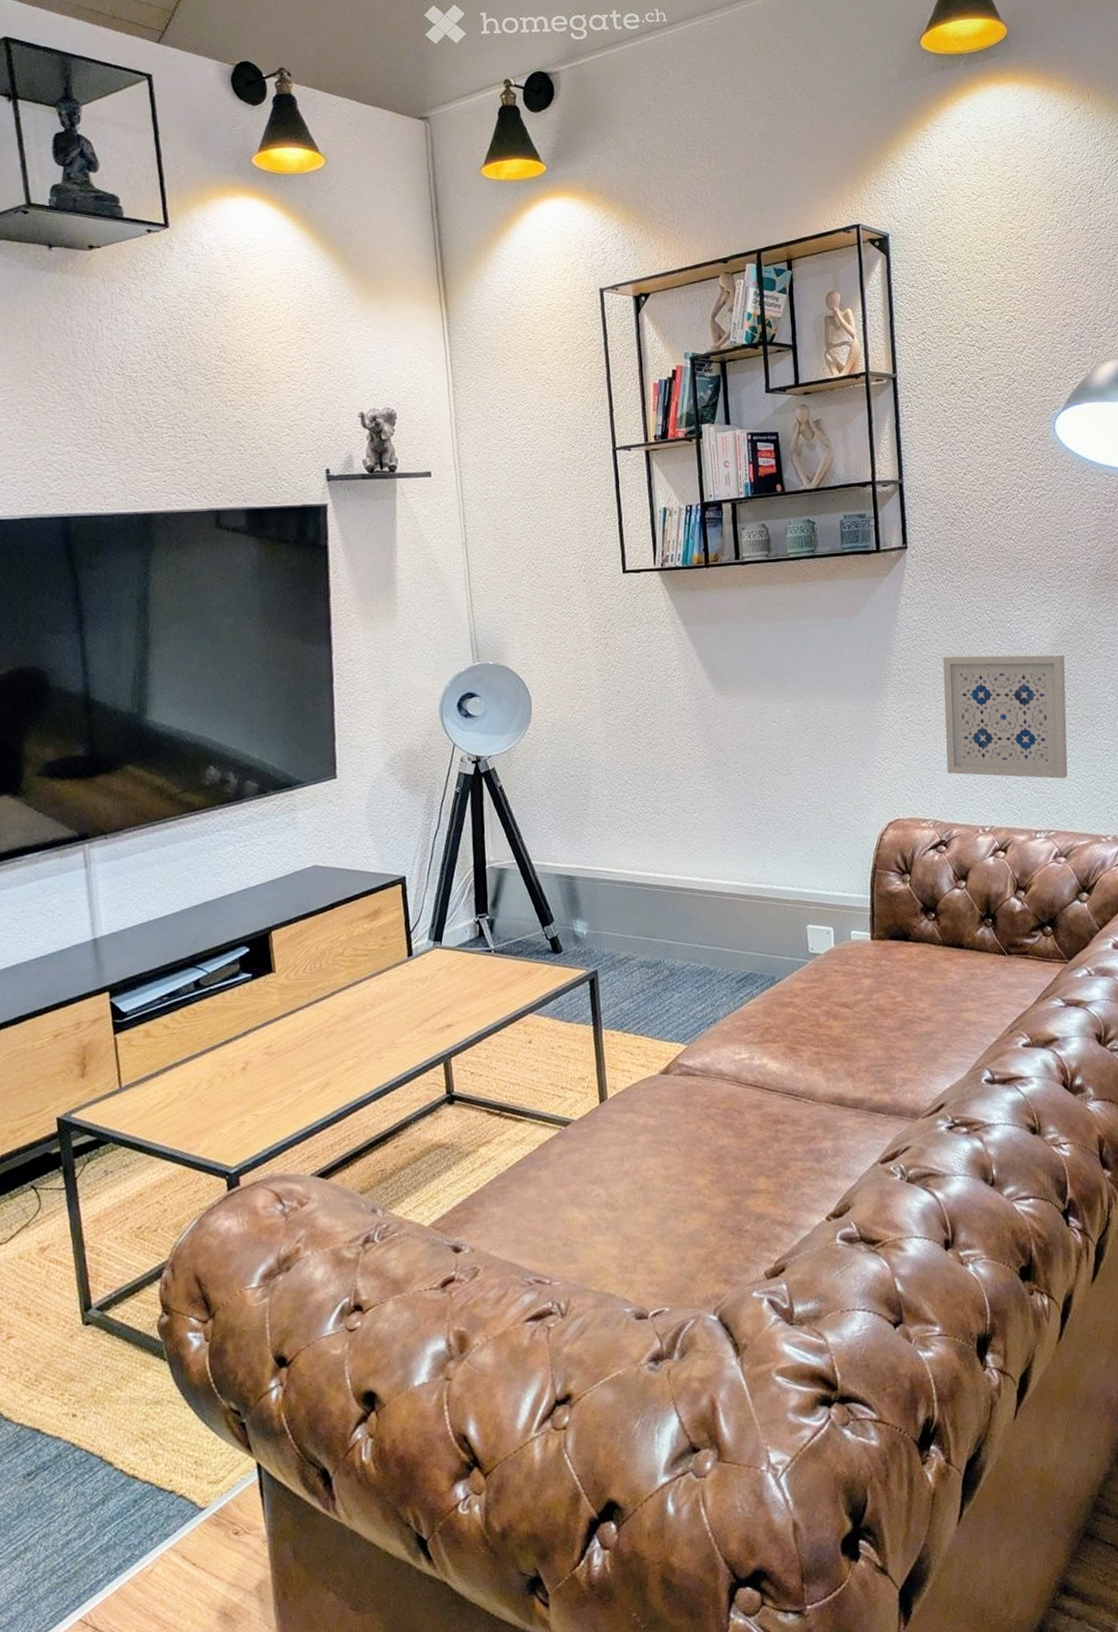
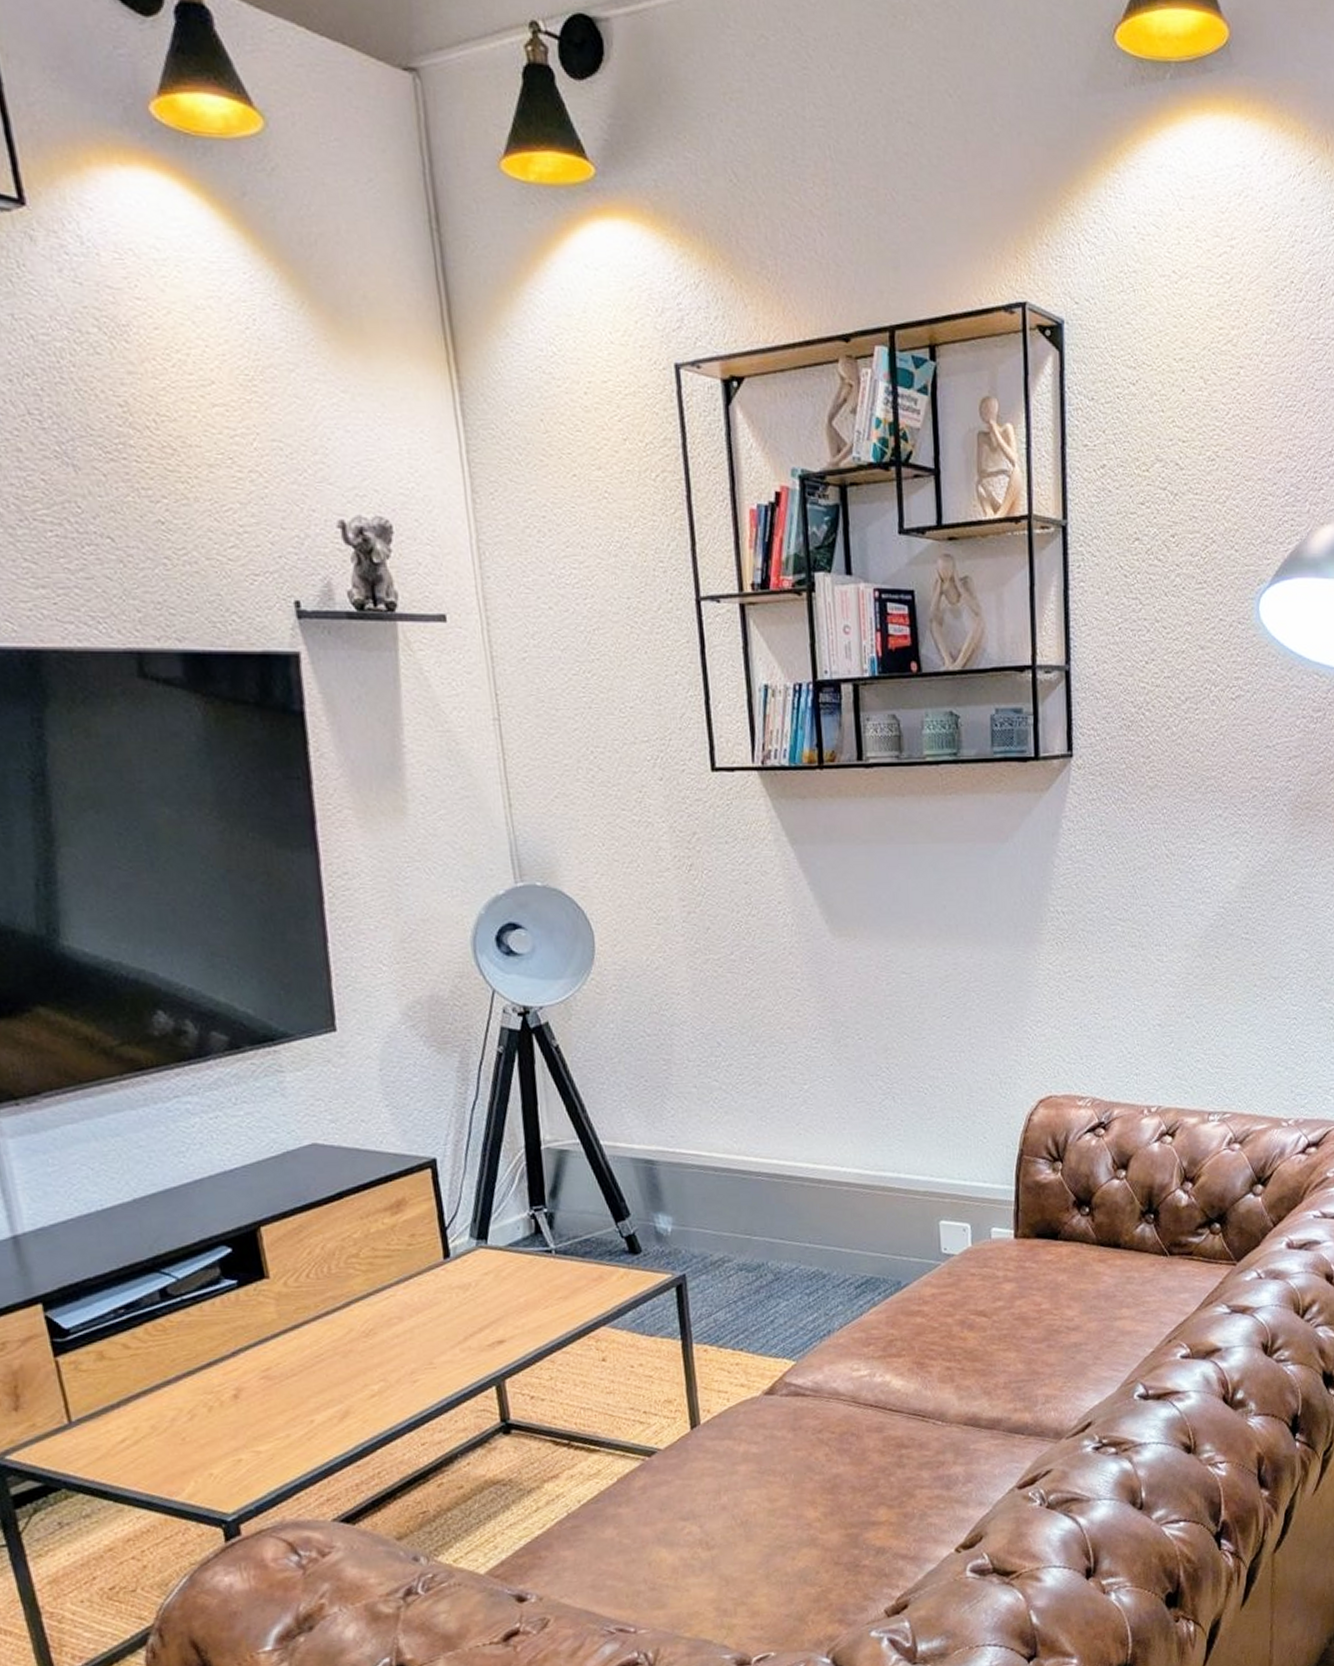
wall art: present [943,654,1068,779] -> none [1109,897,1253,1052]

